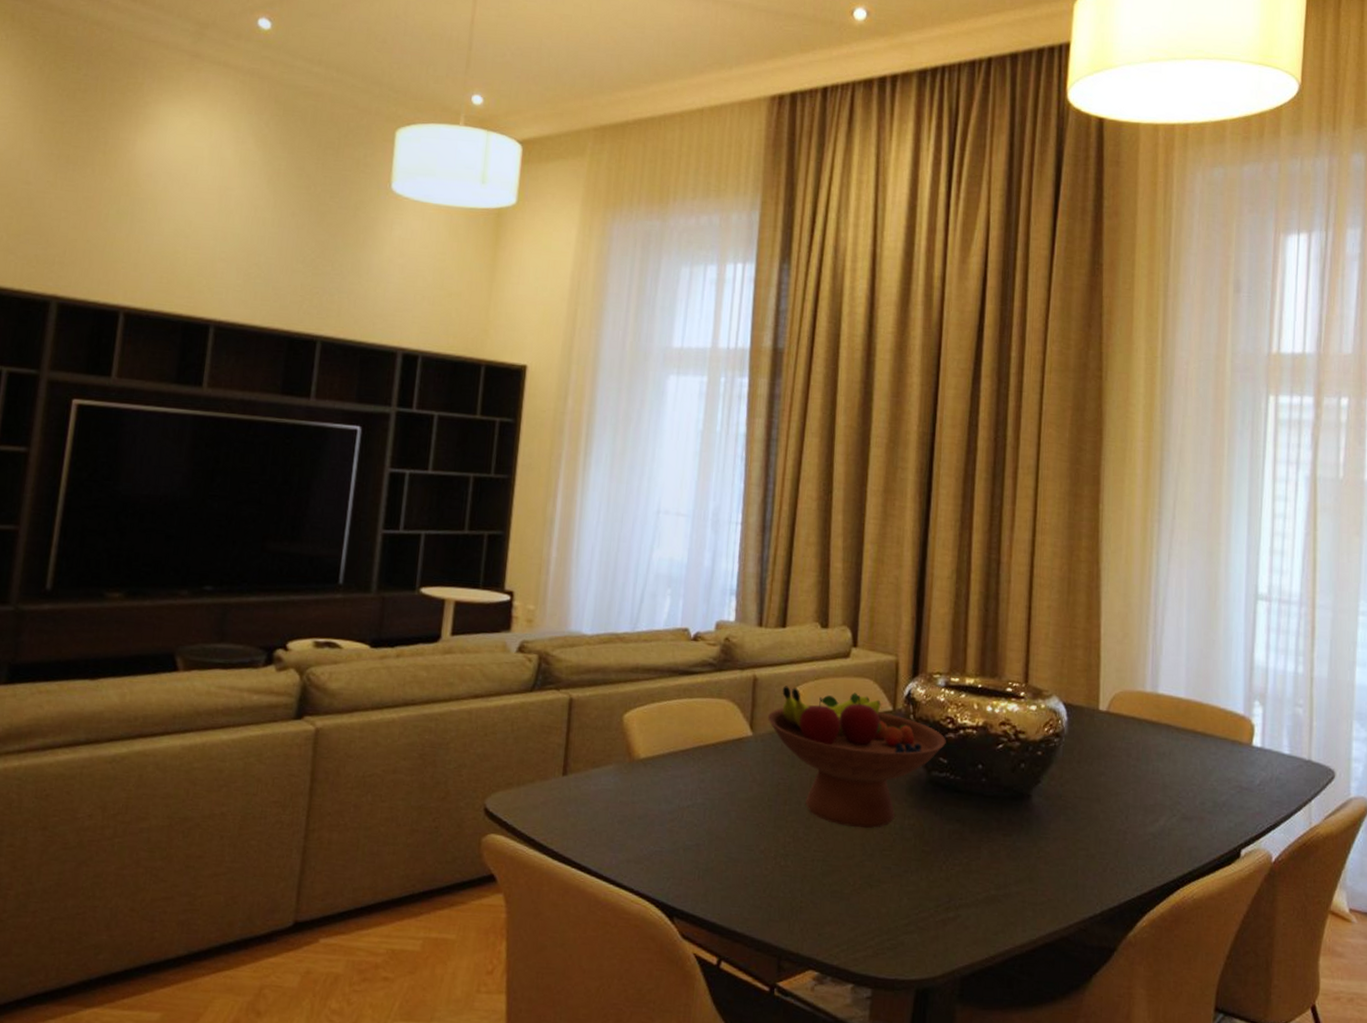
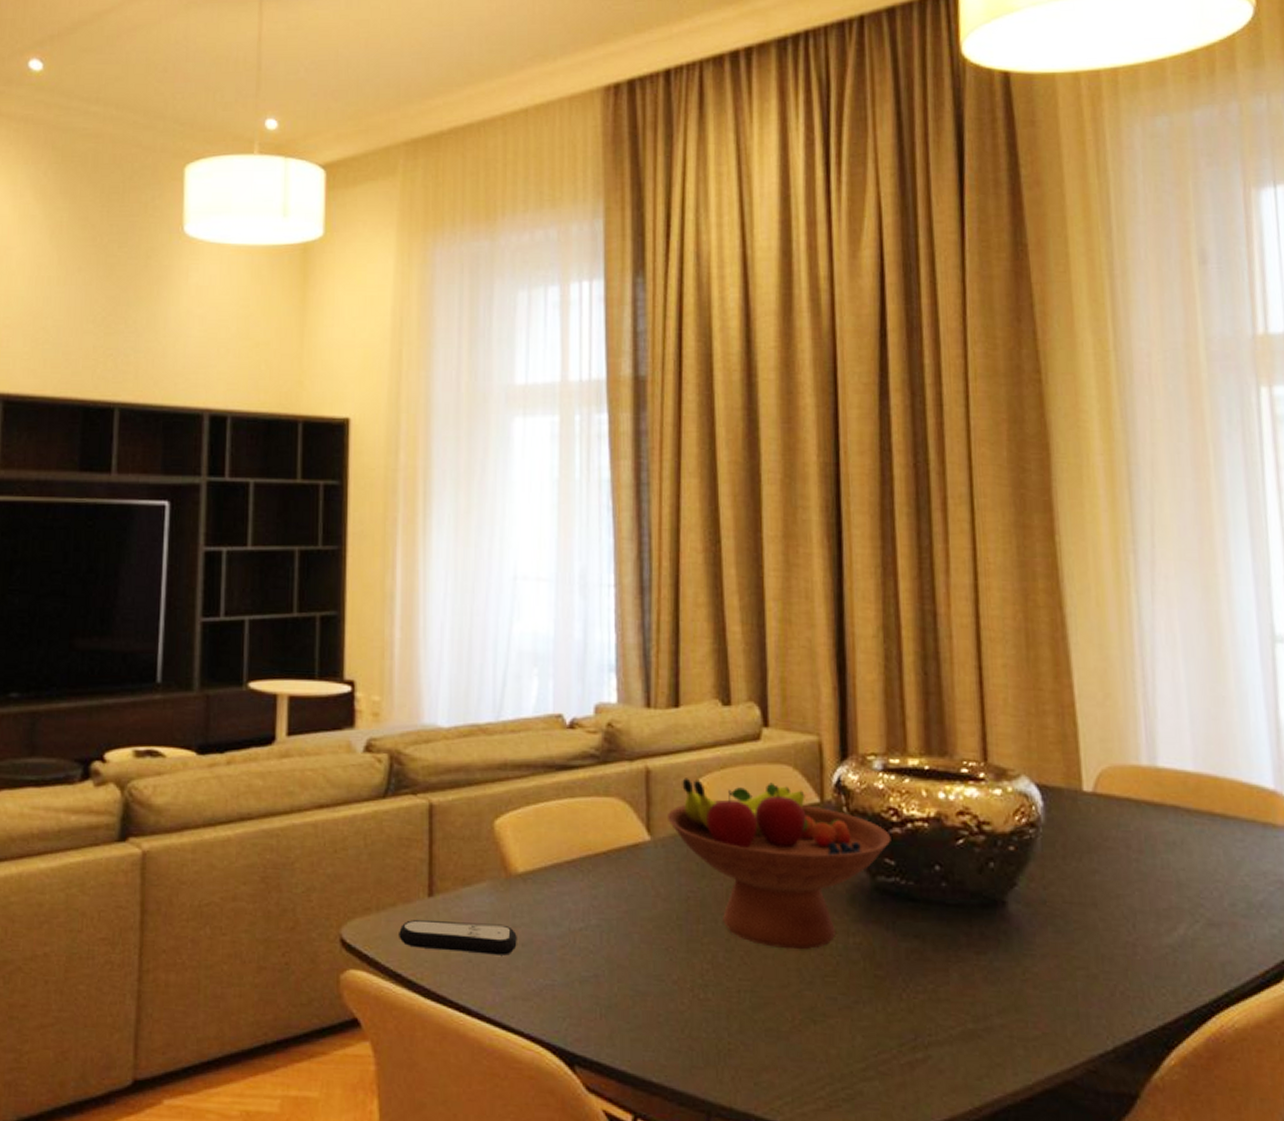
remote control: none [535,794,635,826] -> present [399,919,517,956]

